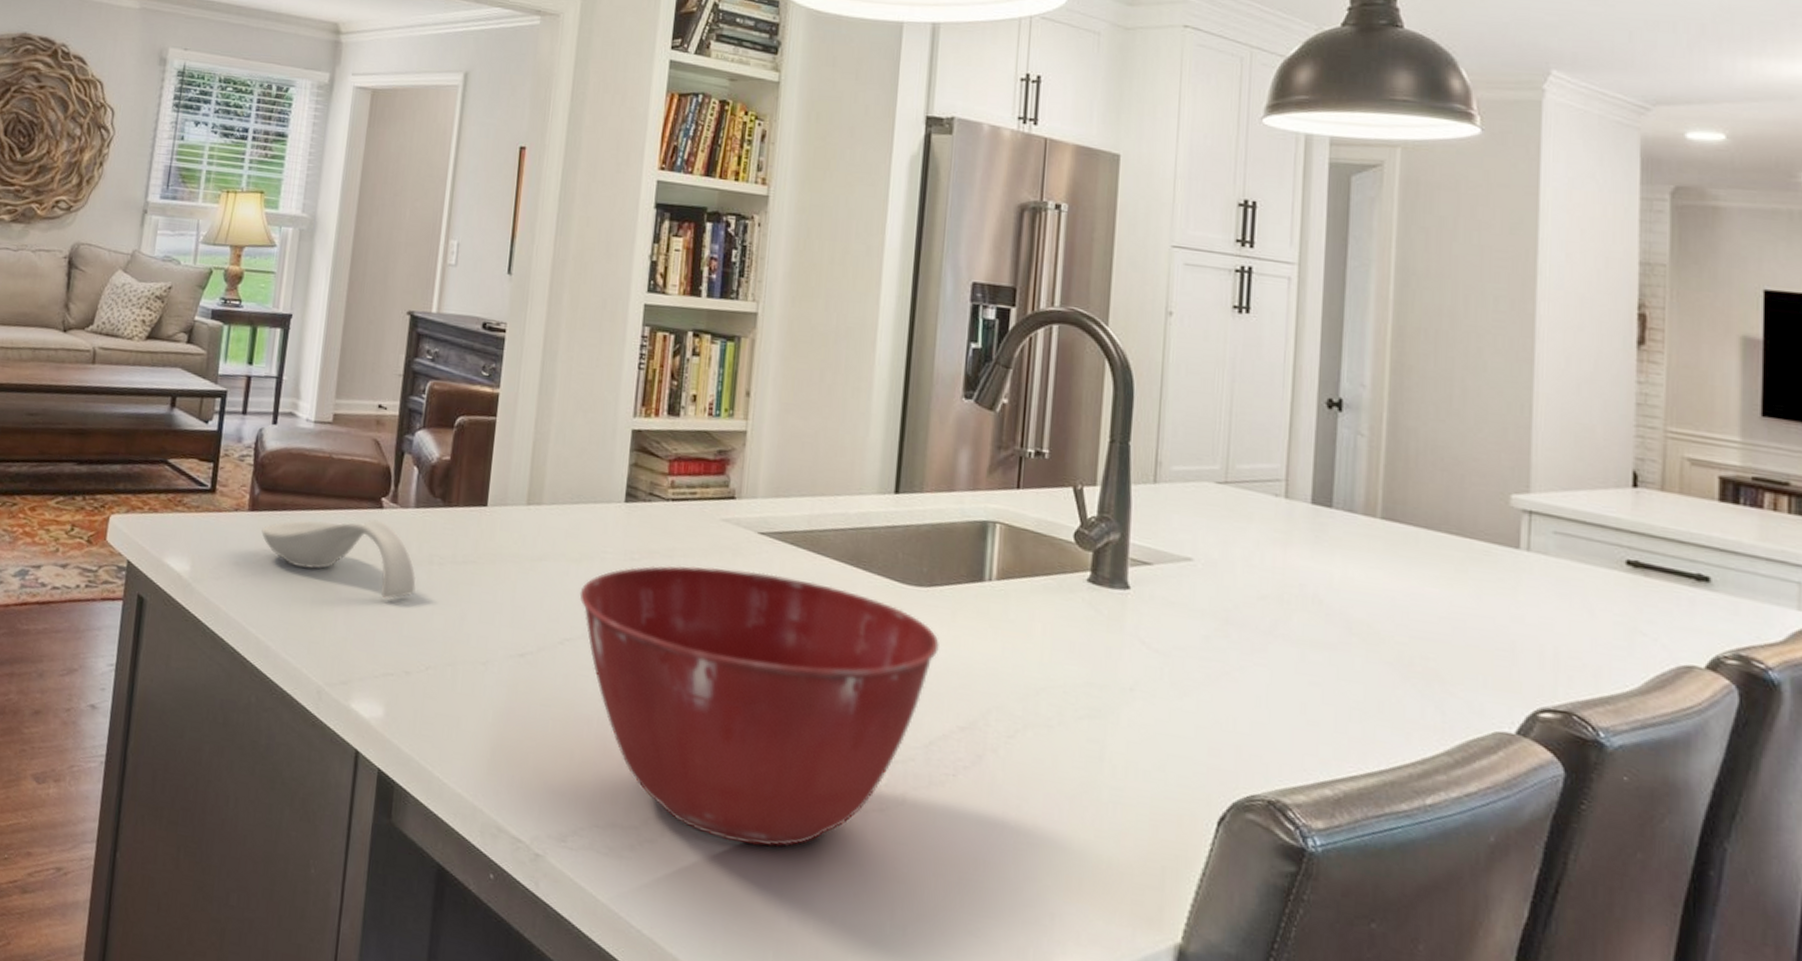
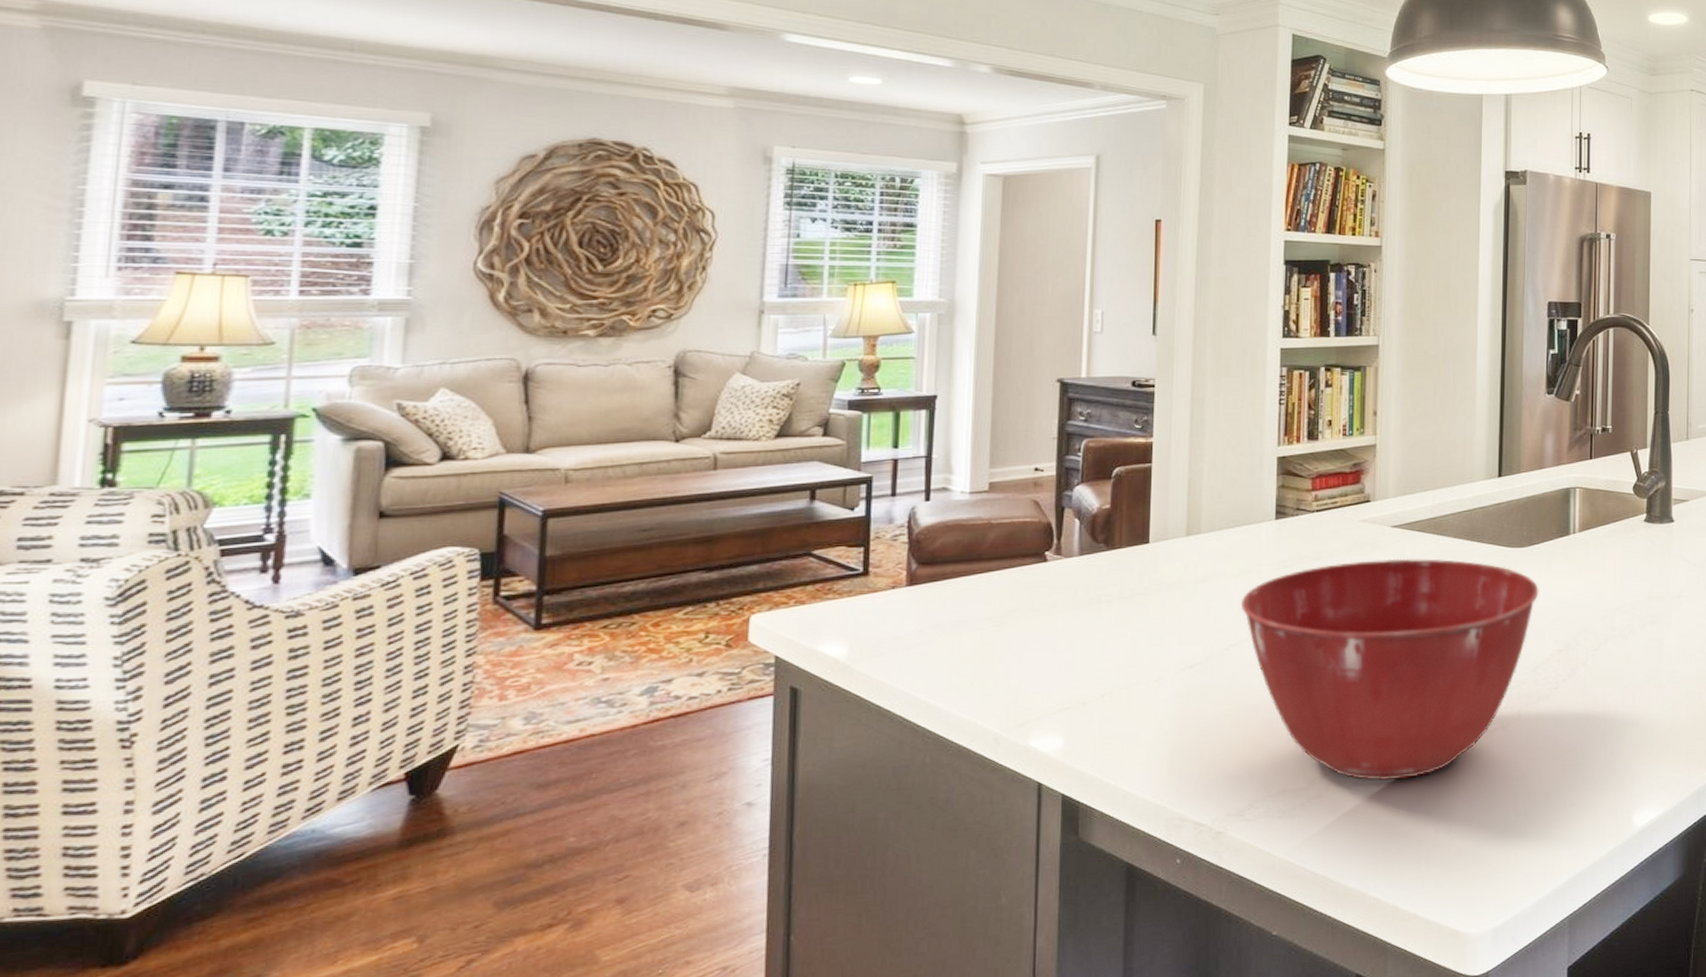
spoon rest: present [261,519,416,599] -> none [922,573,1086,641]

